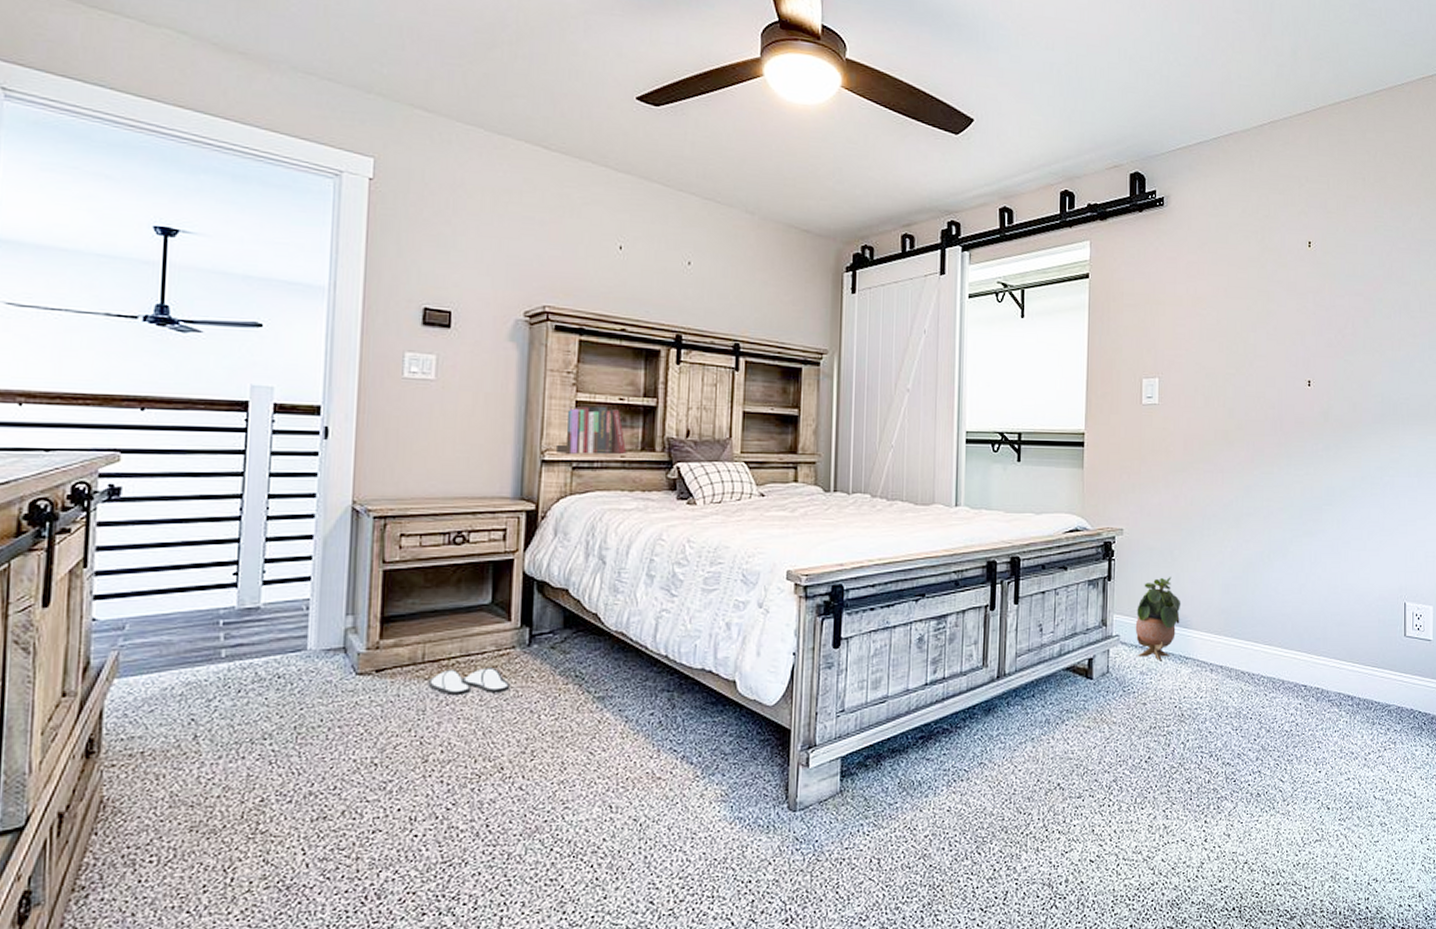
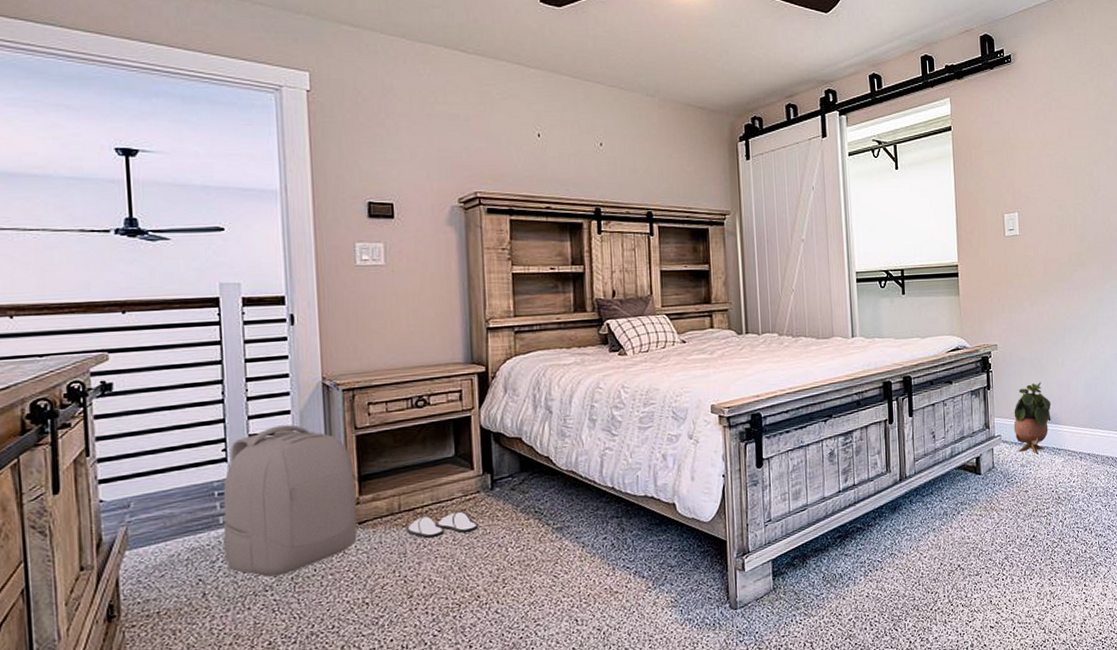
backpack: none [220,551,377,723] -> present [223,424,357,577]
books: present [557,406,626,455] -> none [499,276,560,321]

